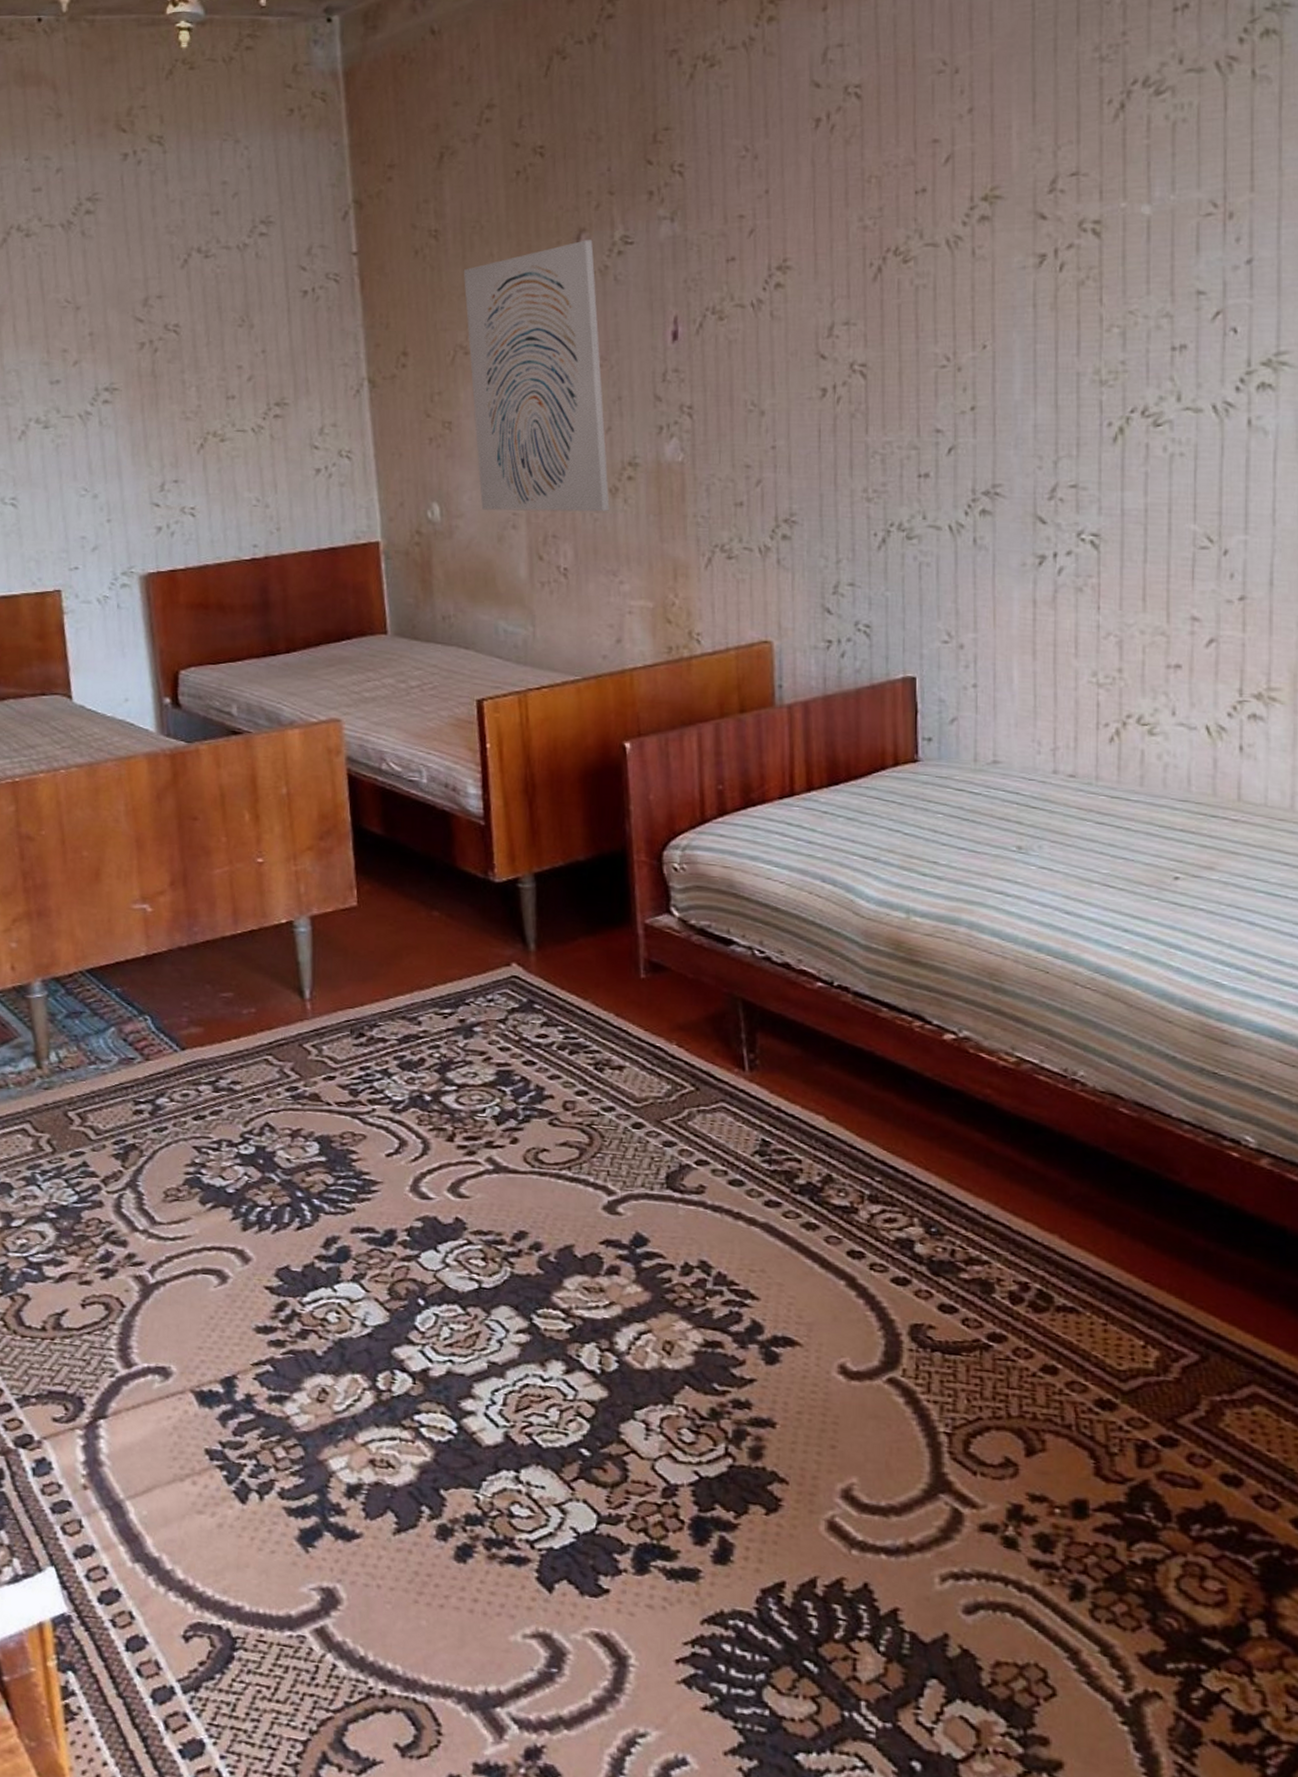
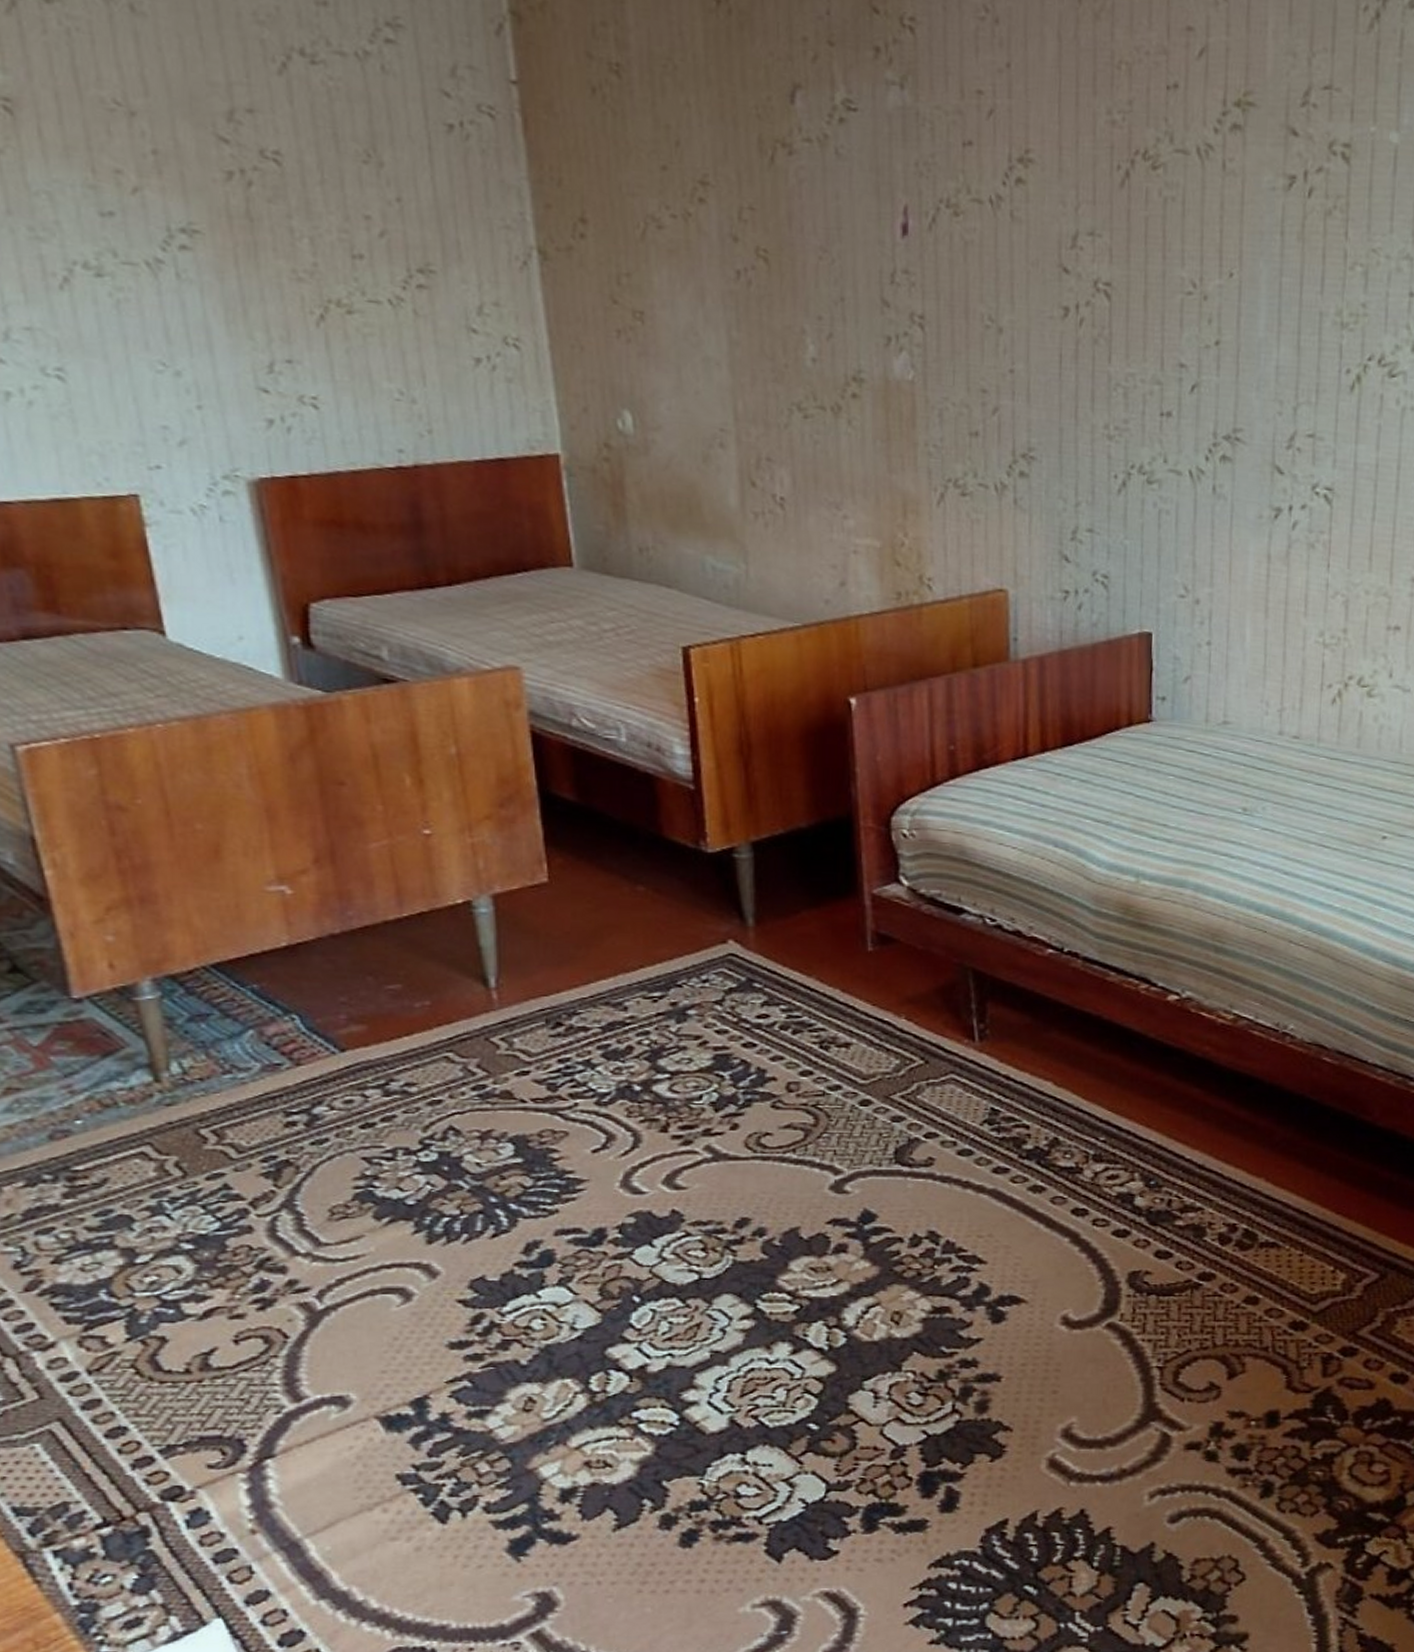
wall art: present [463,240,610,512] -> none [653,99,832,434]

